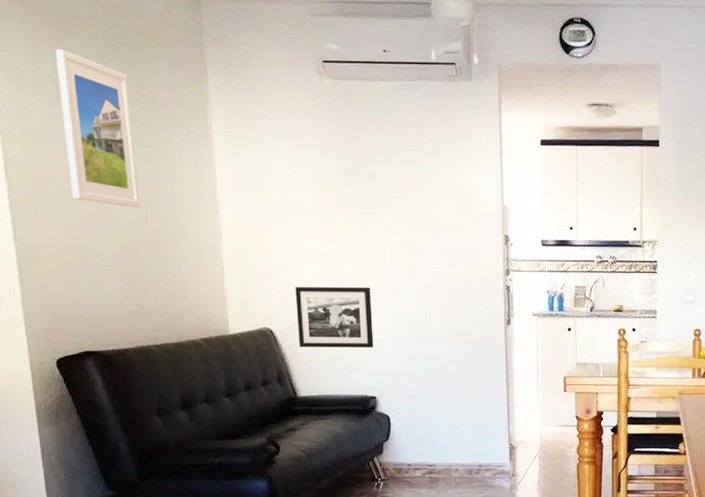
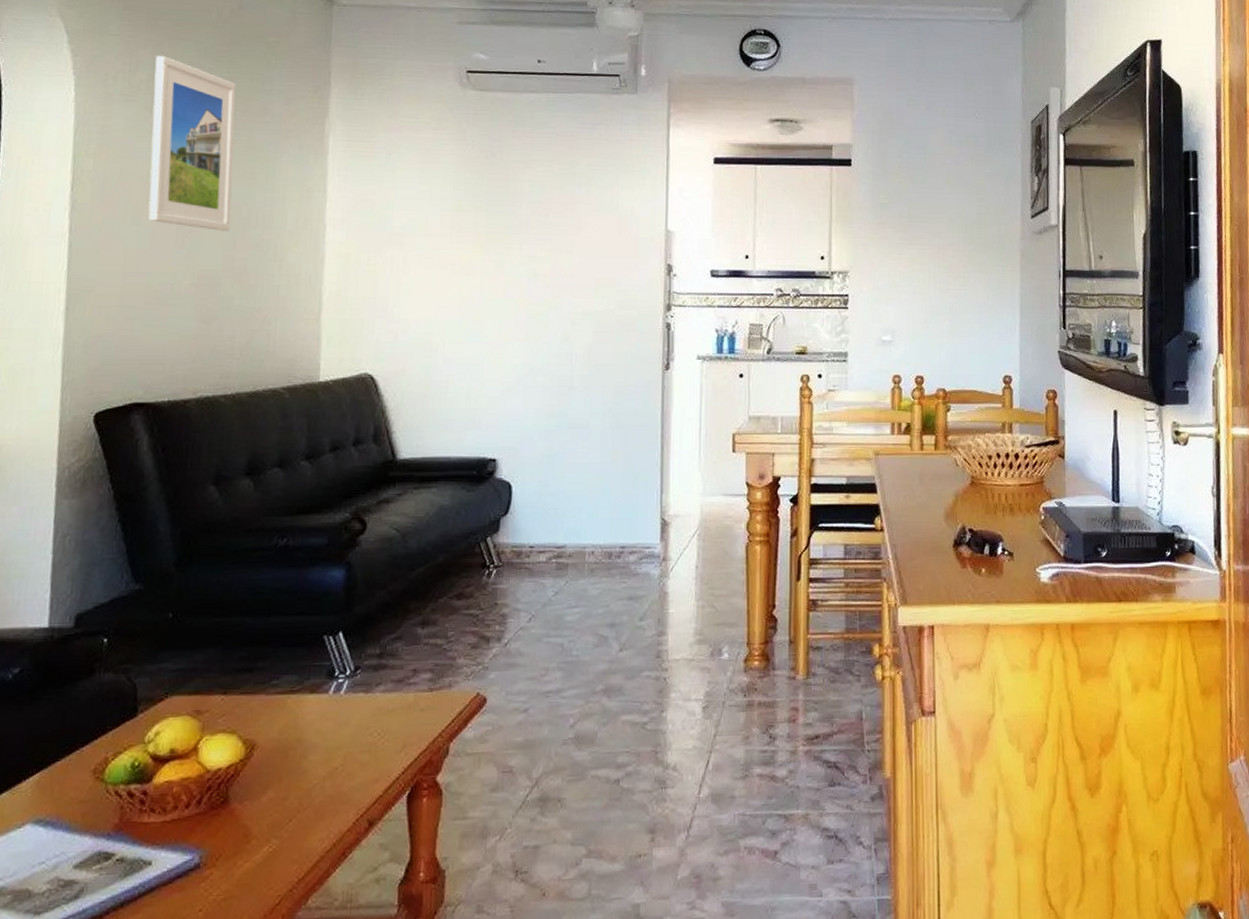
picture frame: present [295,286,374,348] -> none [405,323,501,398]

